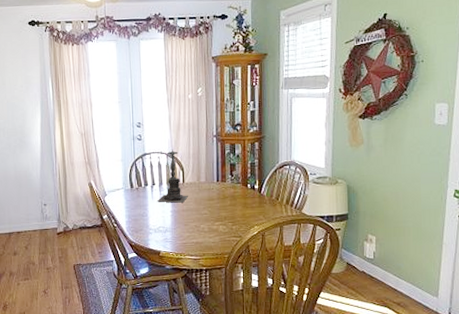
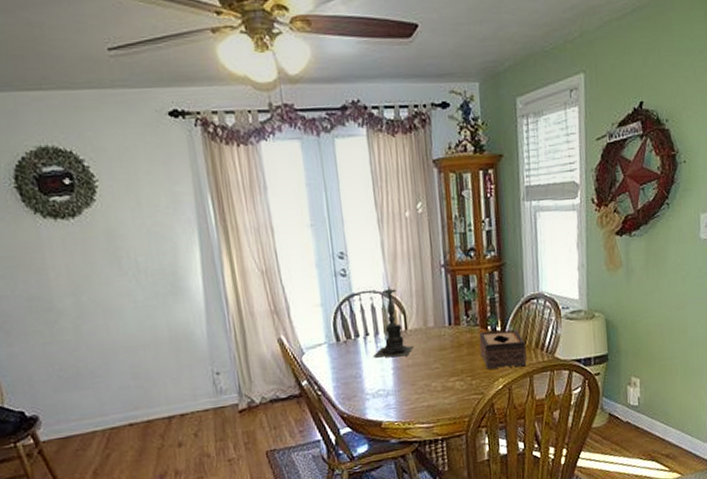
tissue box: none [240,188,279,218] -> present [479,330,527,370]

